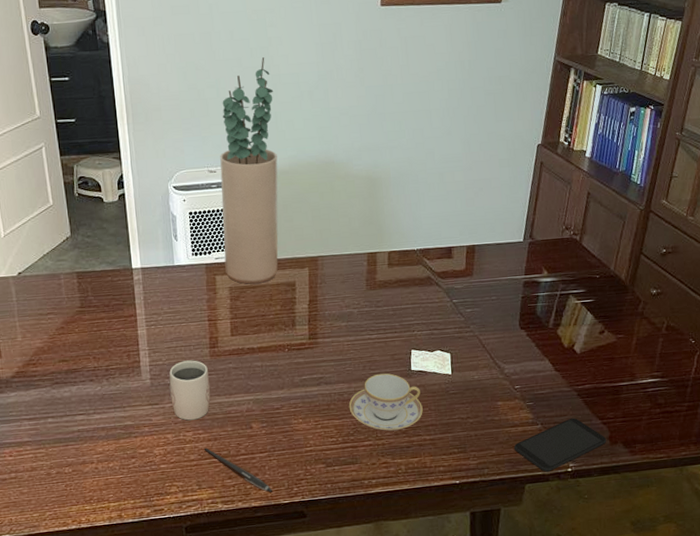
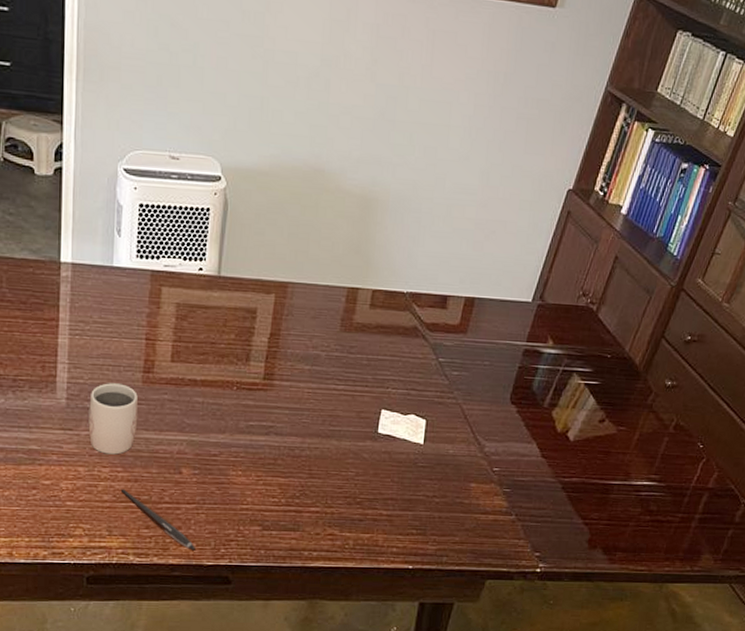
vase: present [220,57,279,284] -> none [175,25,264,304]
teacup: present [348,373,423,431] -> none [298,431,384,500]
mobile phone: present [513,417,607,472] -> none [480,513,586,569]

